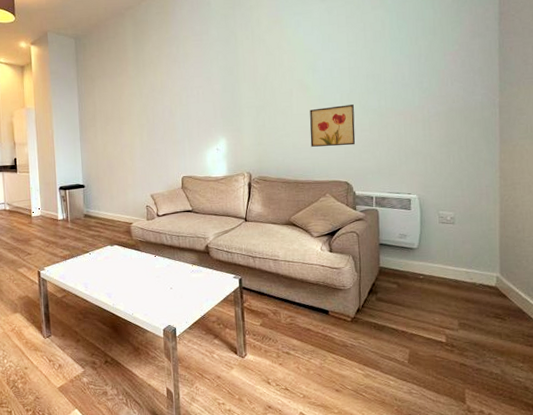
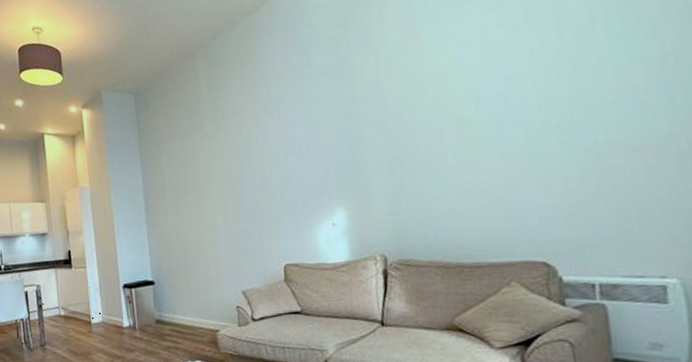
wall art: present [309,105,356,147] -> none [474,143,557,212]

